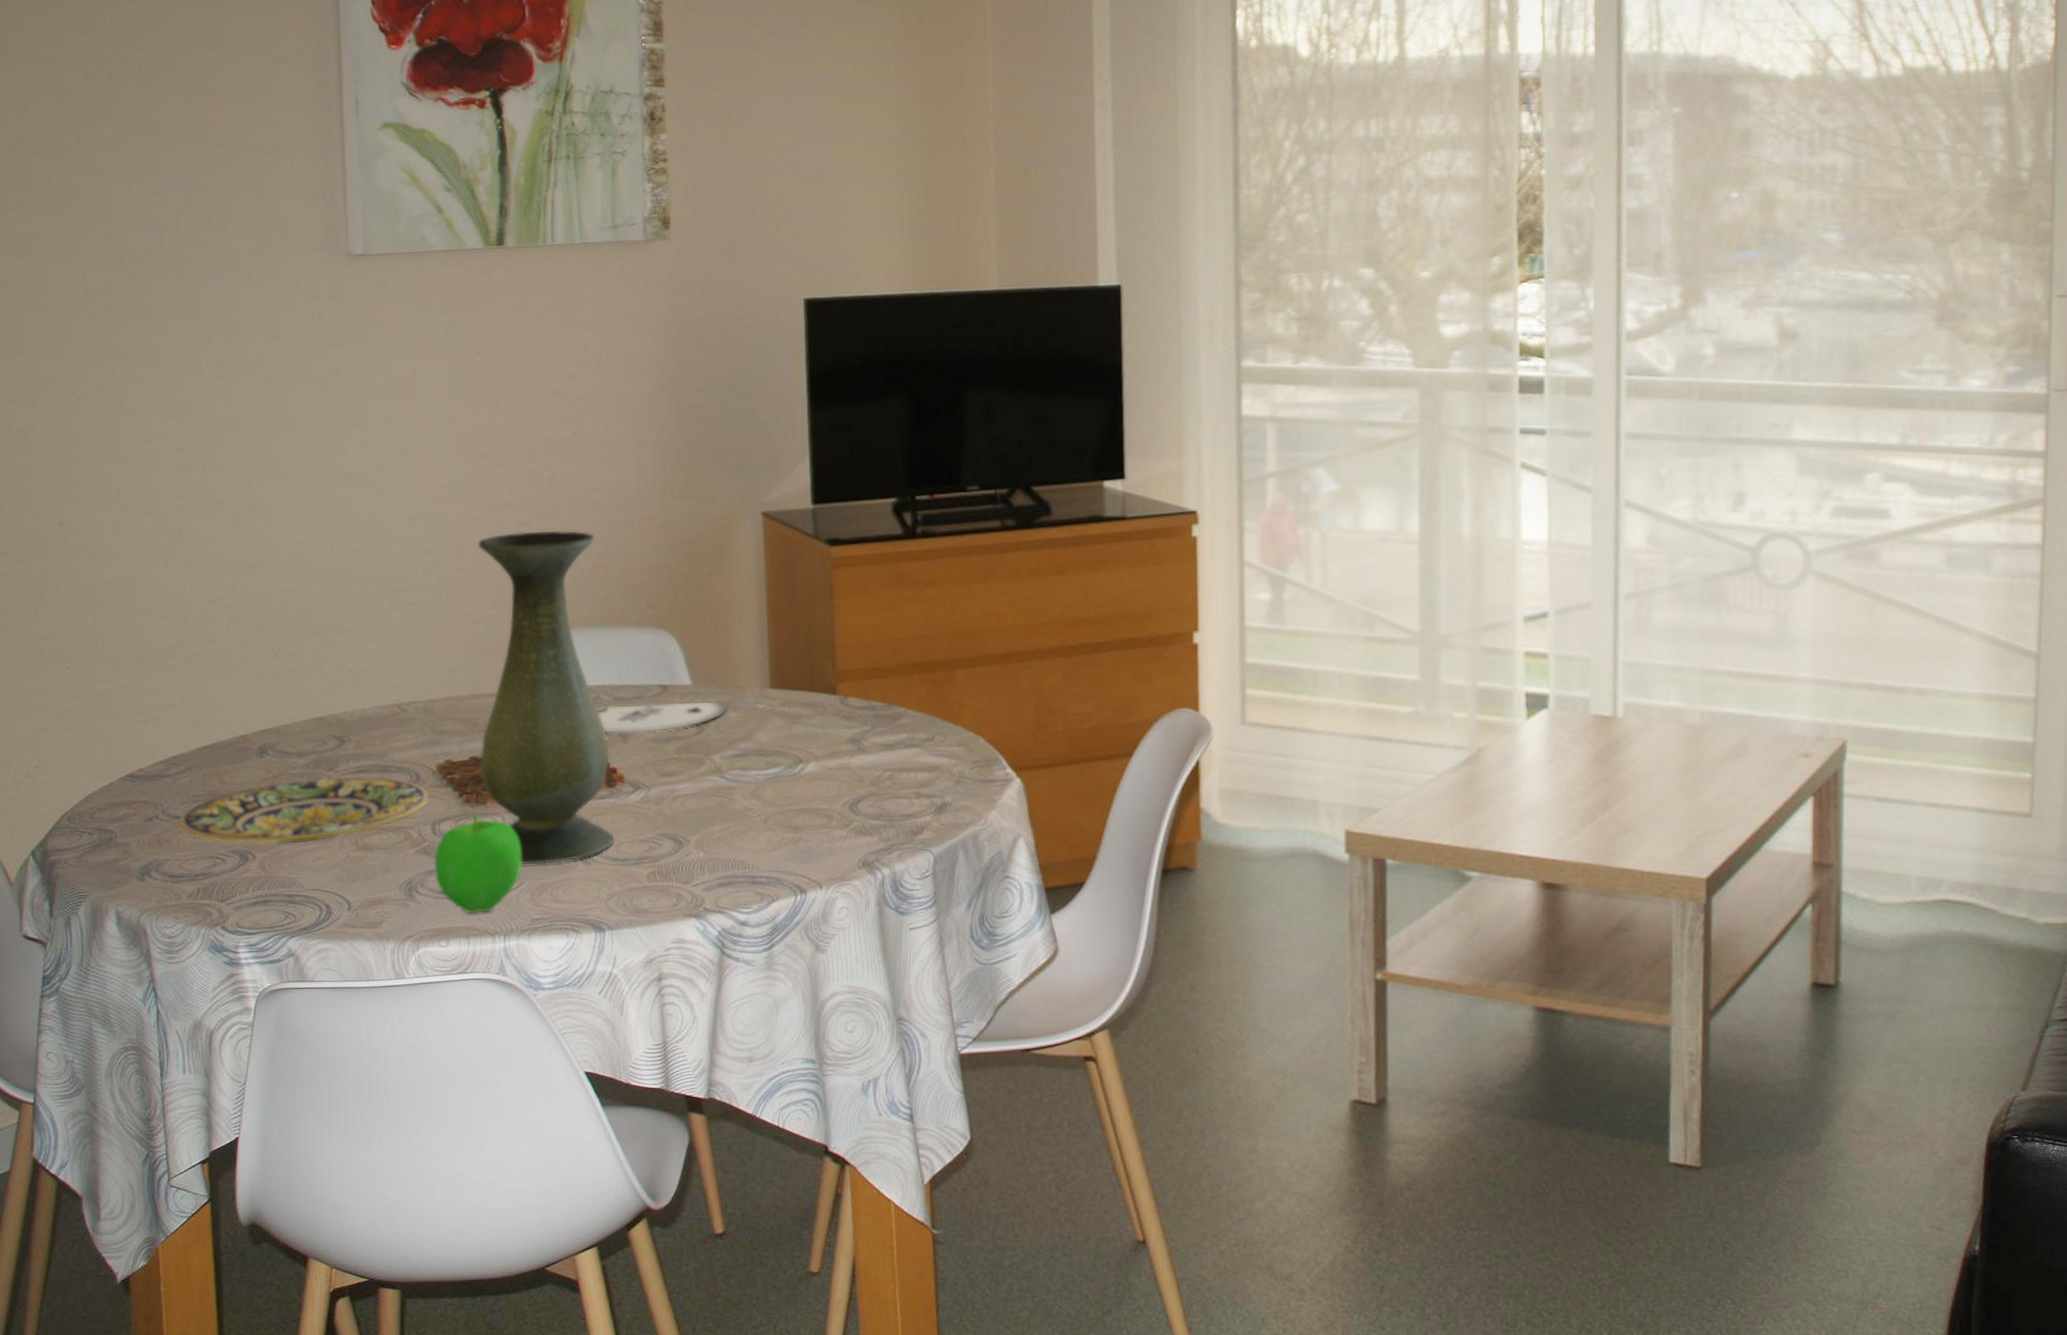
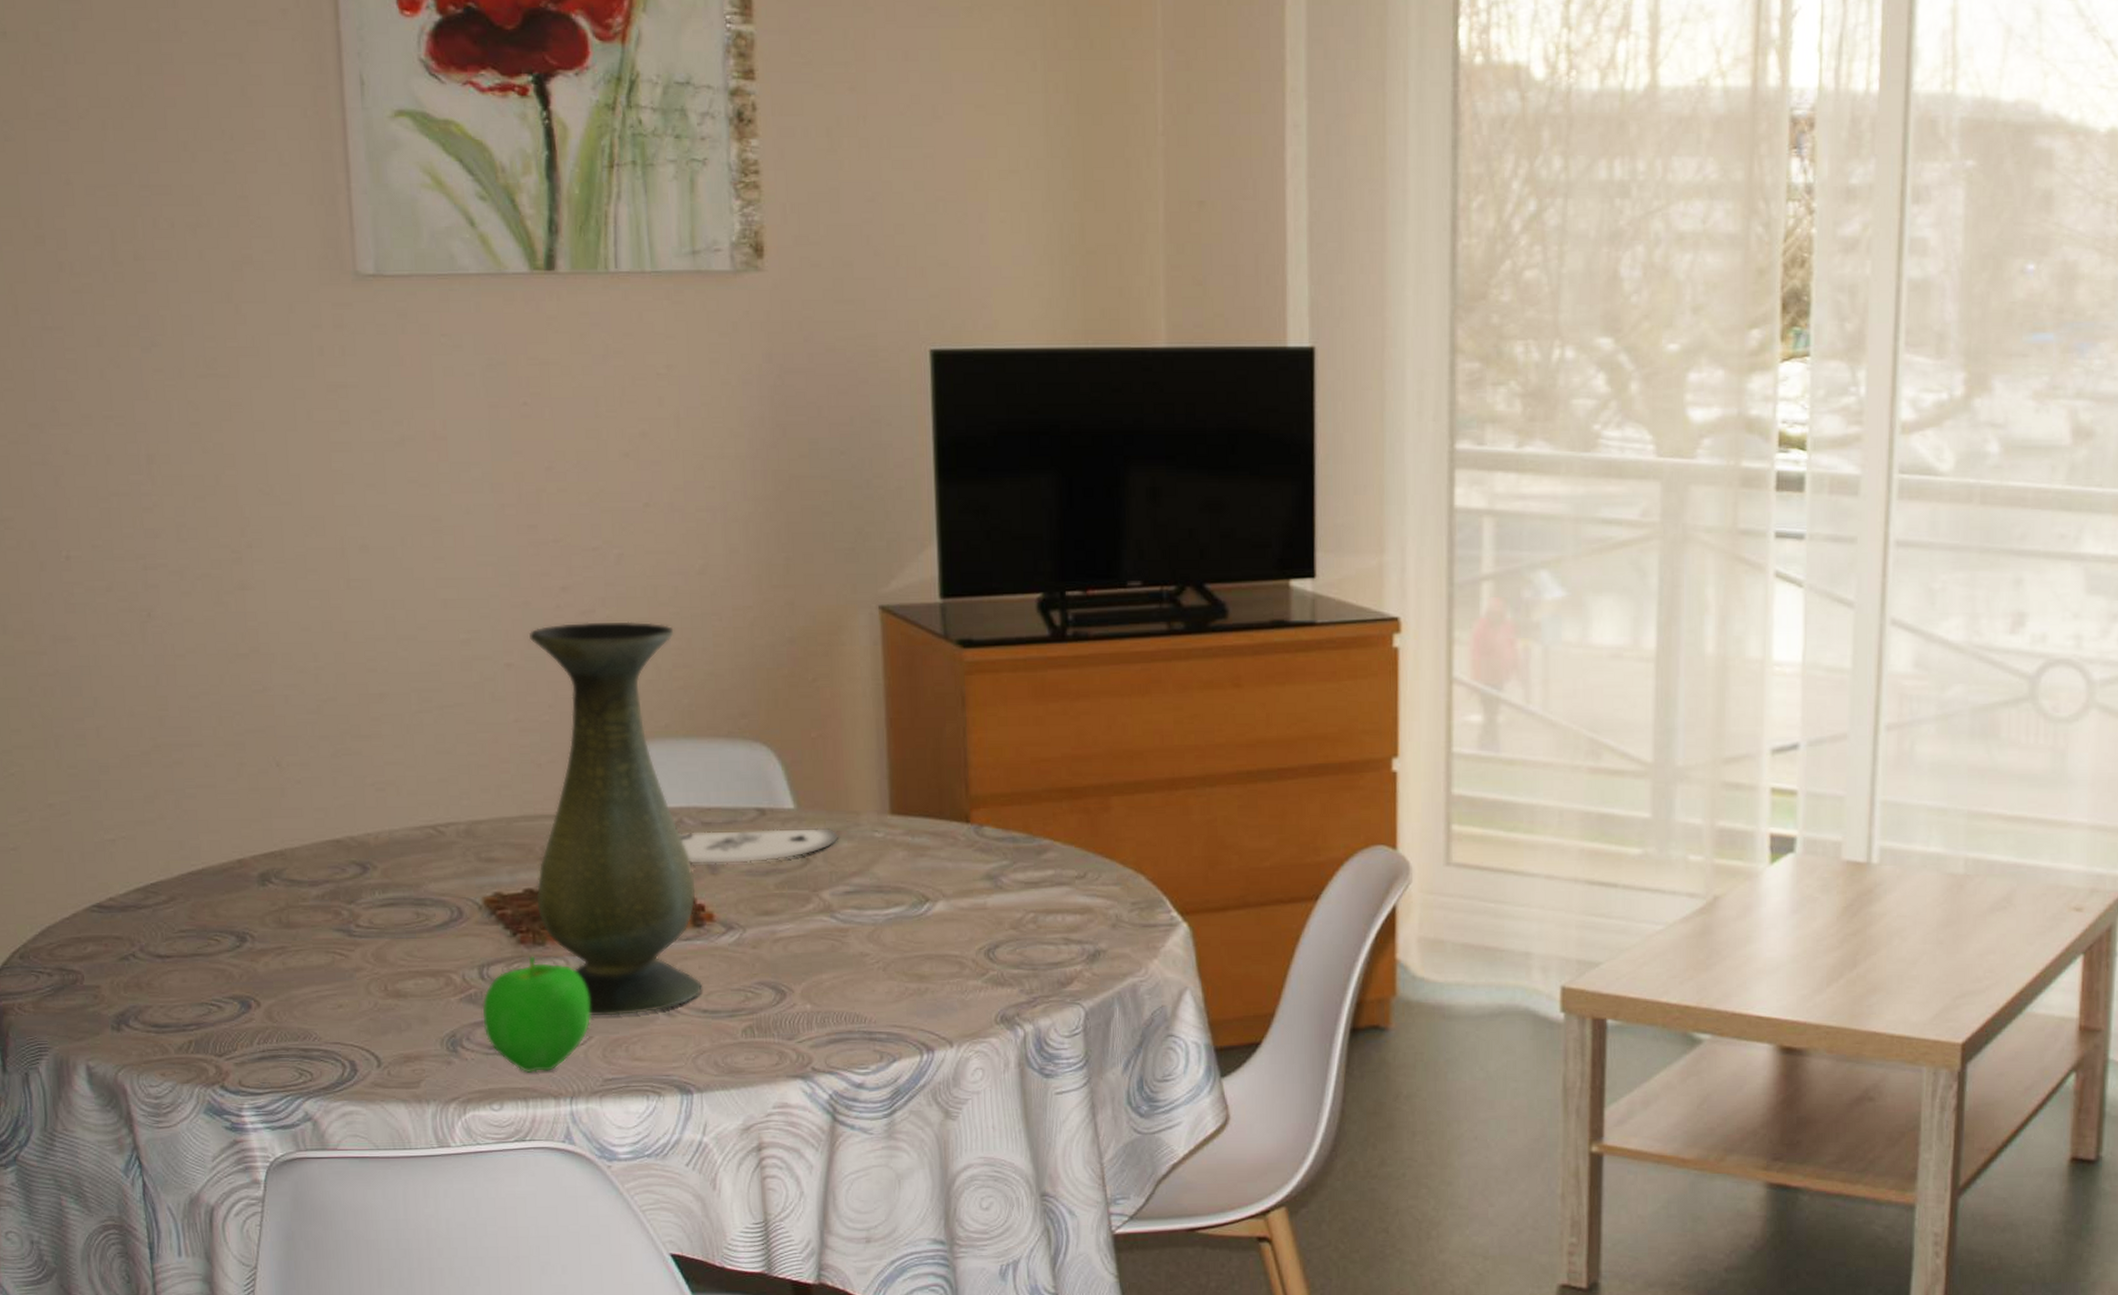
plate: present [177,776,429,844] -> none [159,910,475,989]

